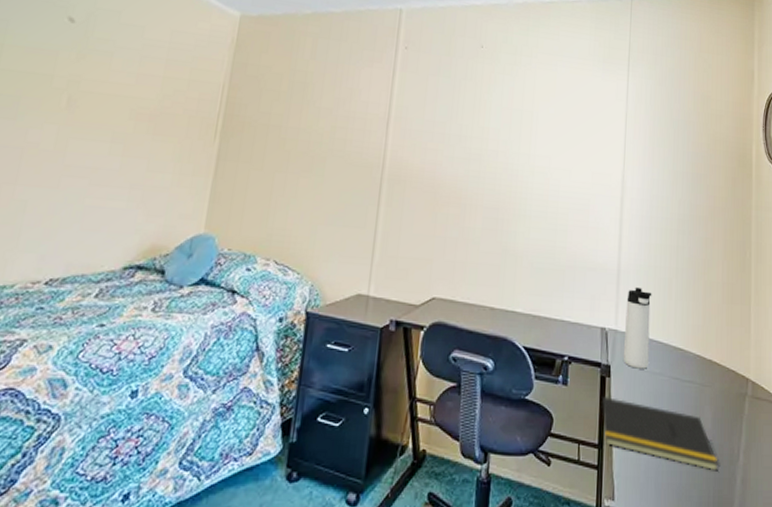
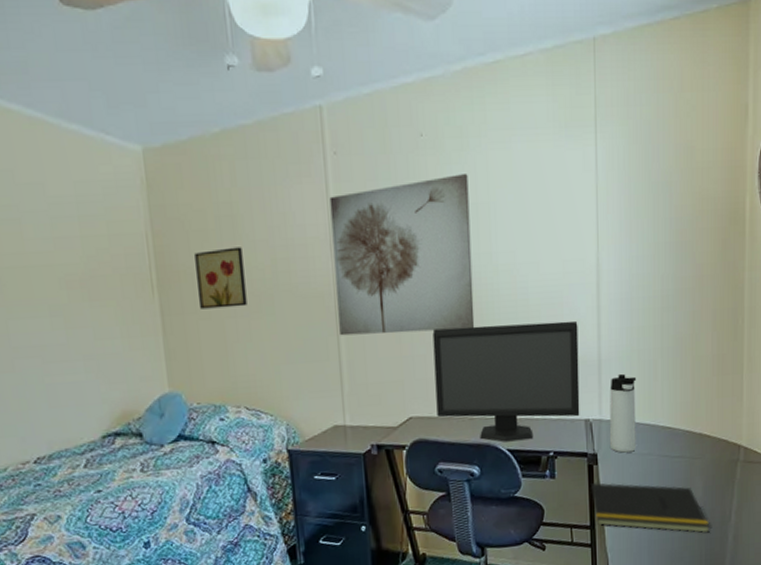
wall art: none [255,109,307,165] -> present [194,247,247,309]
wall art: none [380,82,517,220] -> present [329,174,475,336]
monitor: none [460,215,602,340] -> present [432,320,580,442]

